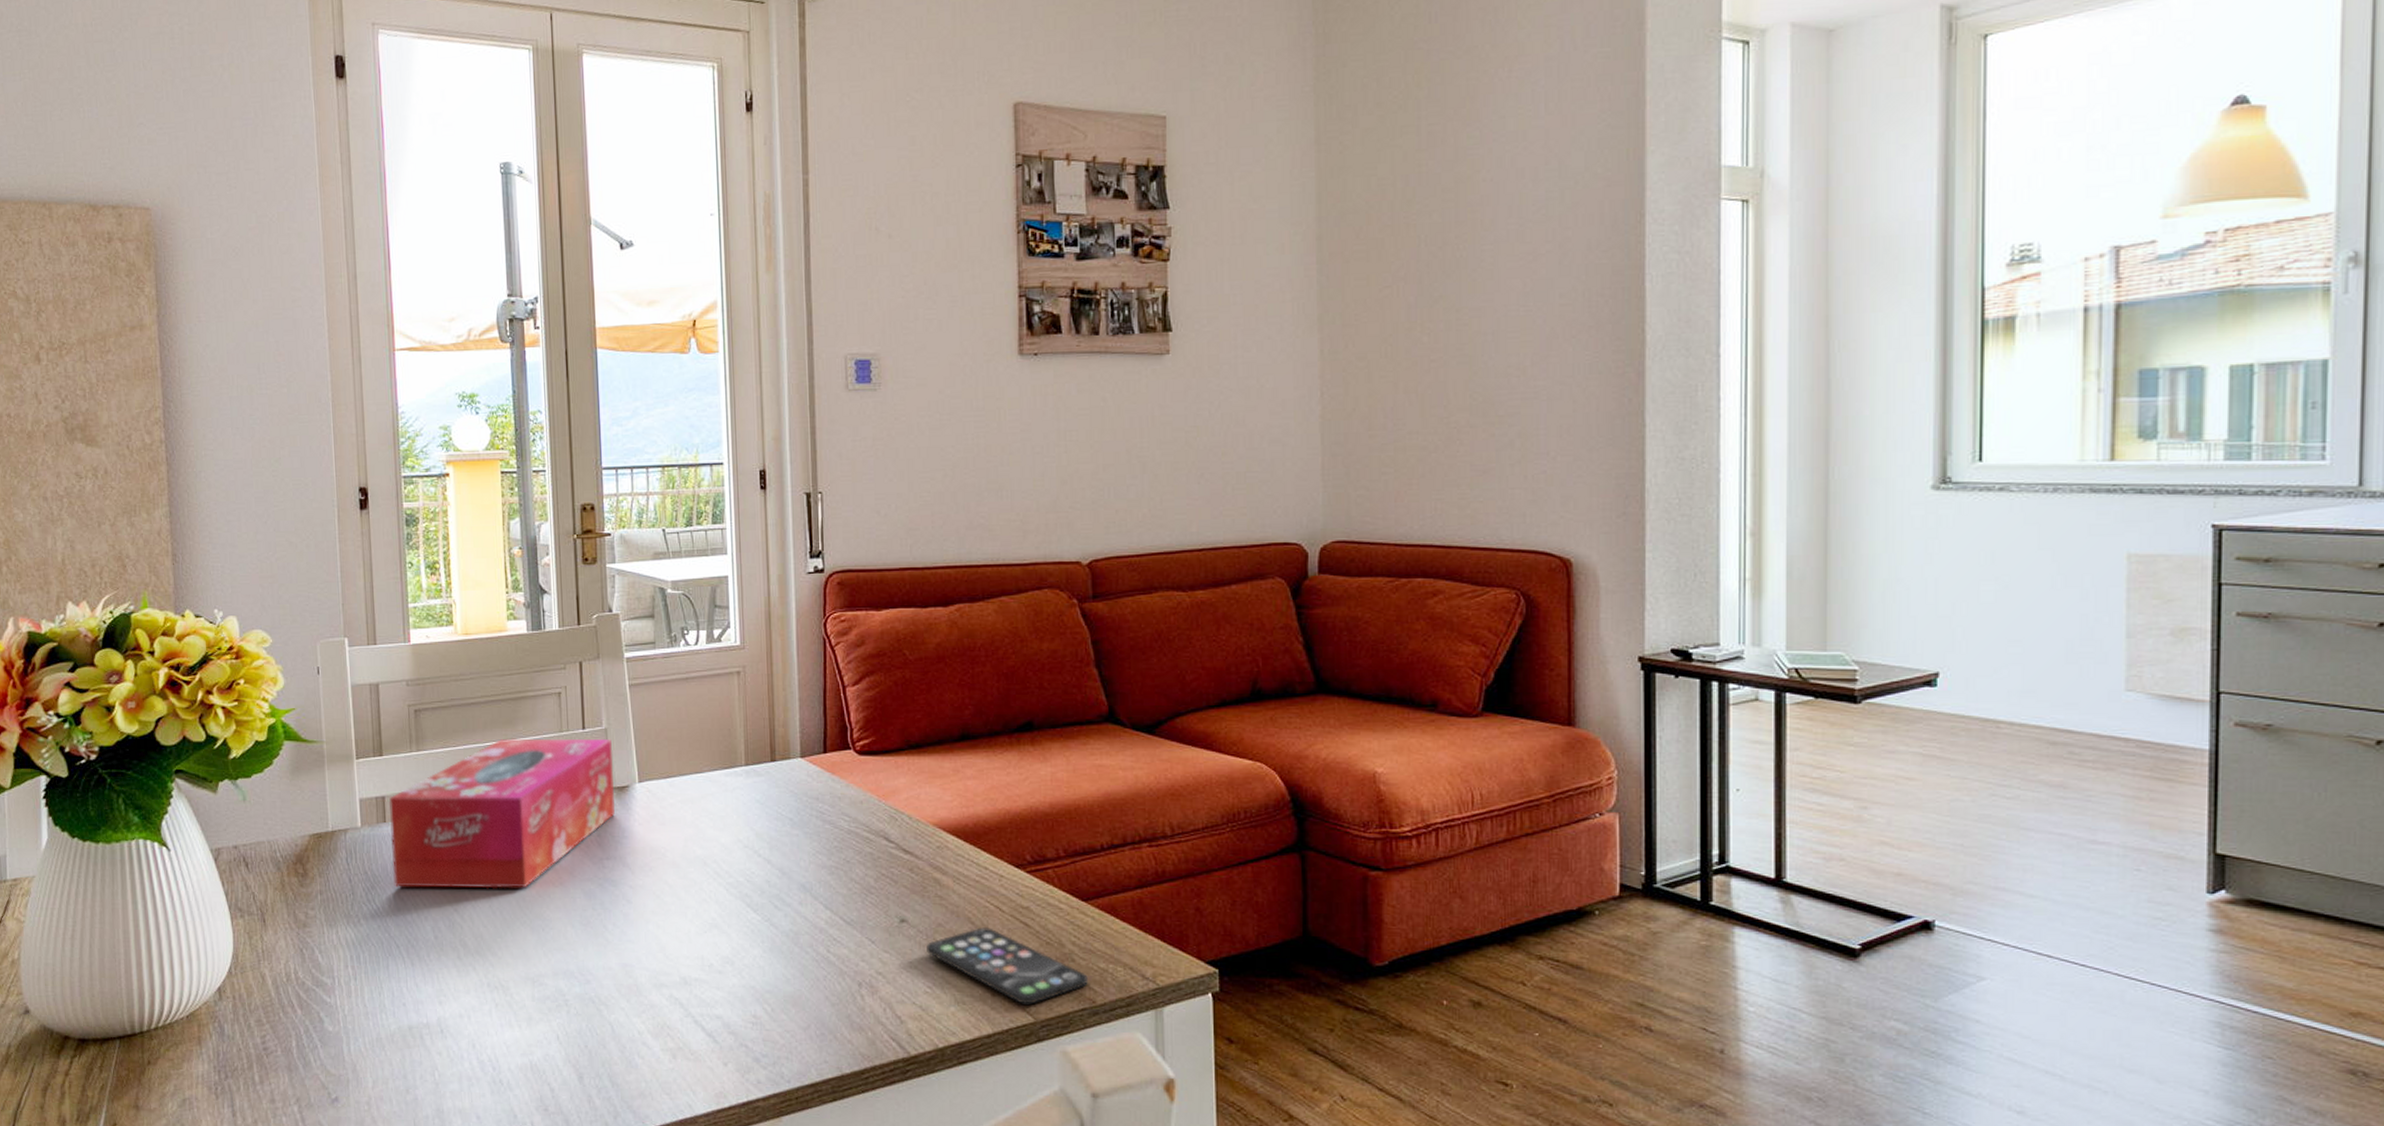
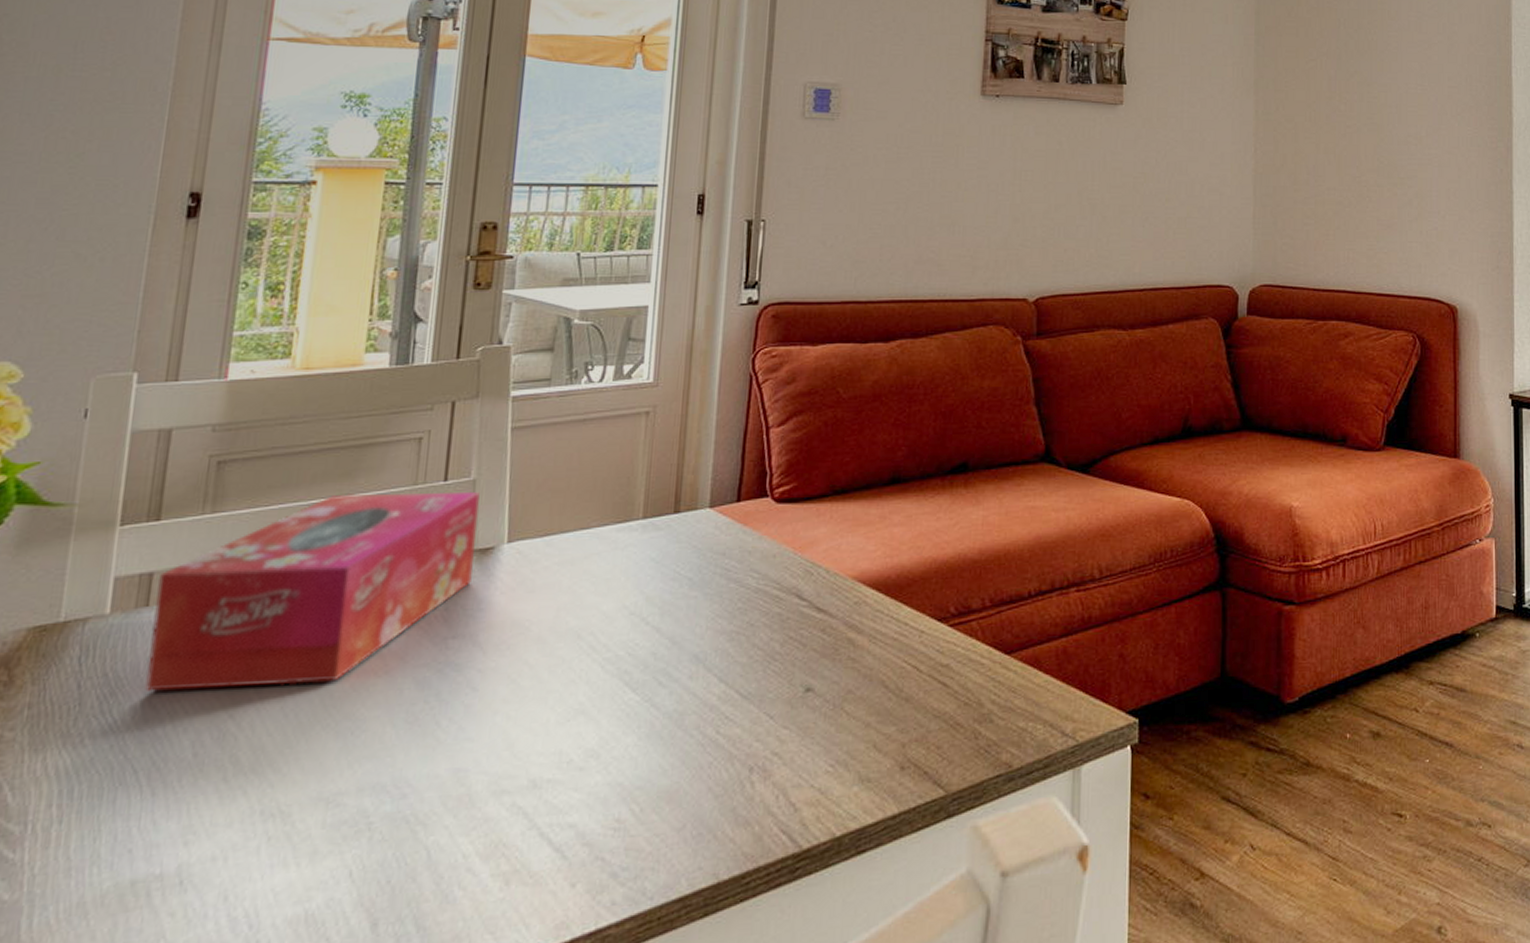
smartphone: present [926,927,1088,1005] -> none [832,691,1005,776]

